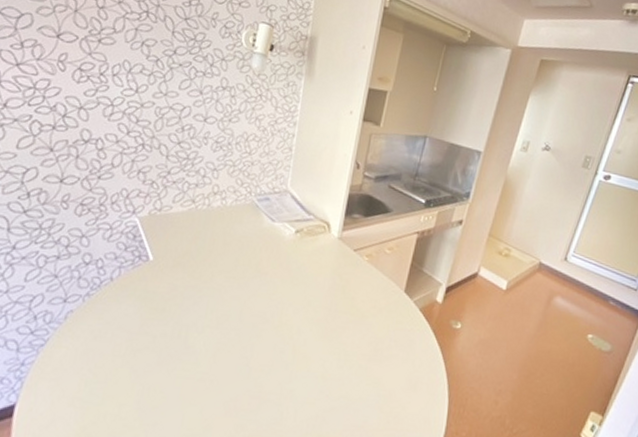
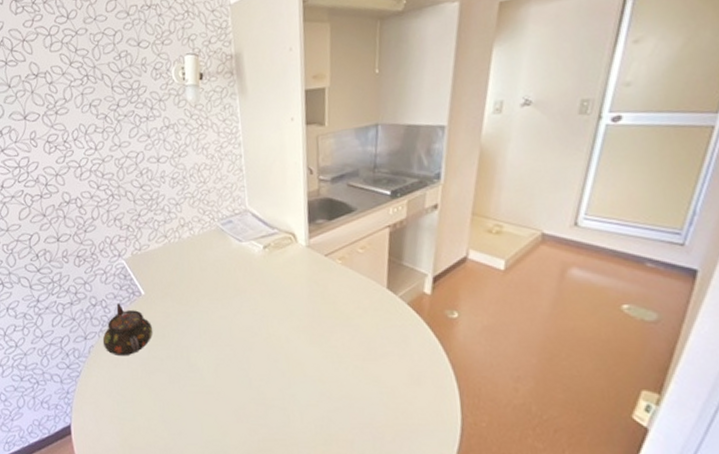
teapot: none [86,265,153,328] -> present [102,303,153,357]

